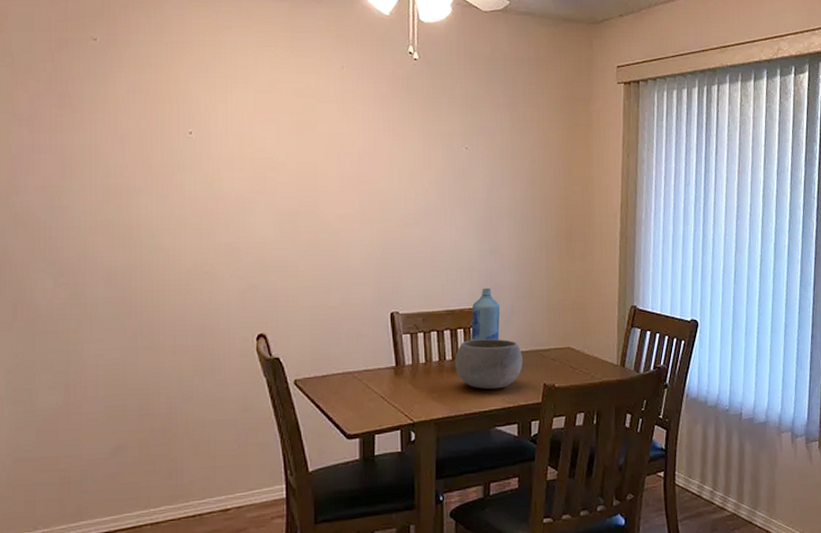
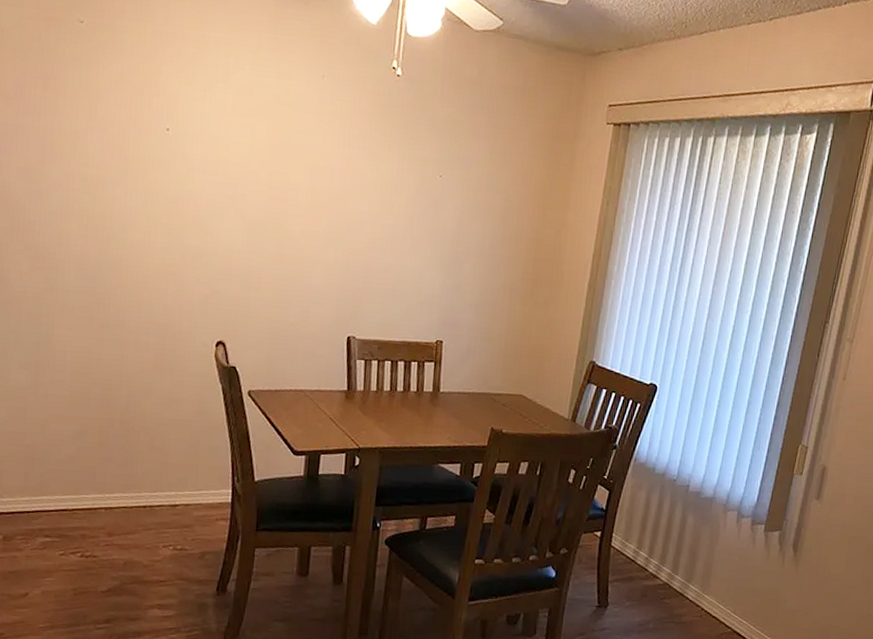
bowl: present [454,338,523,390] -> none [405,374,473,427]
bottle: present [471,288,500,341] -> none [424,323,457,378]

